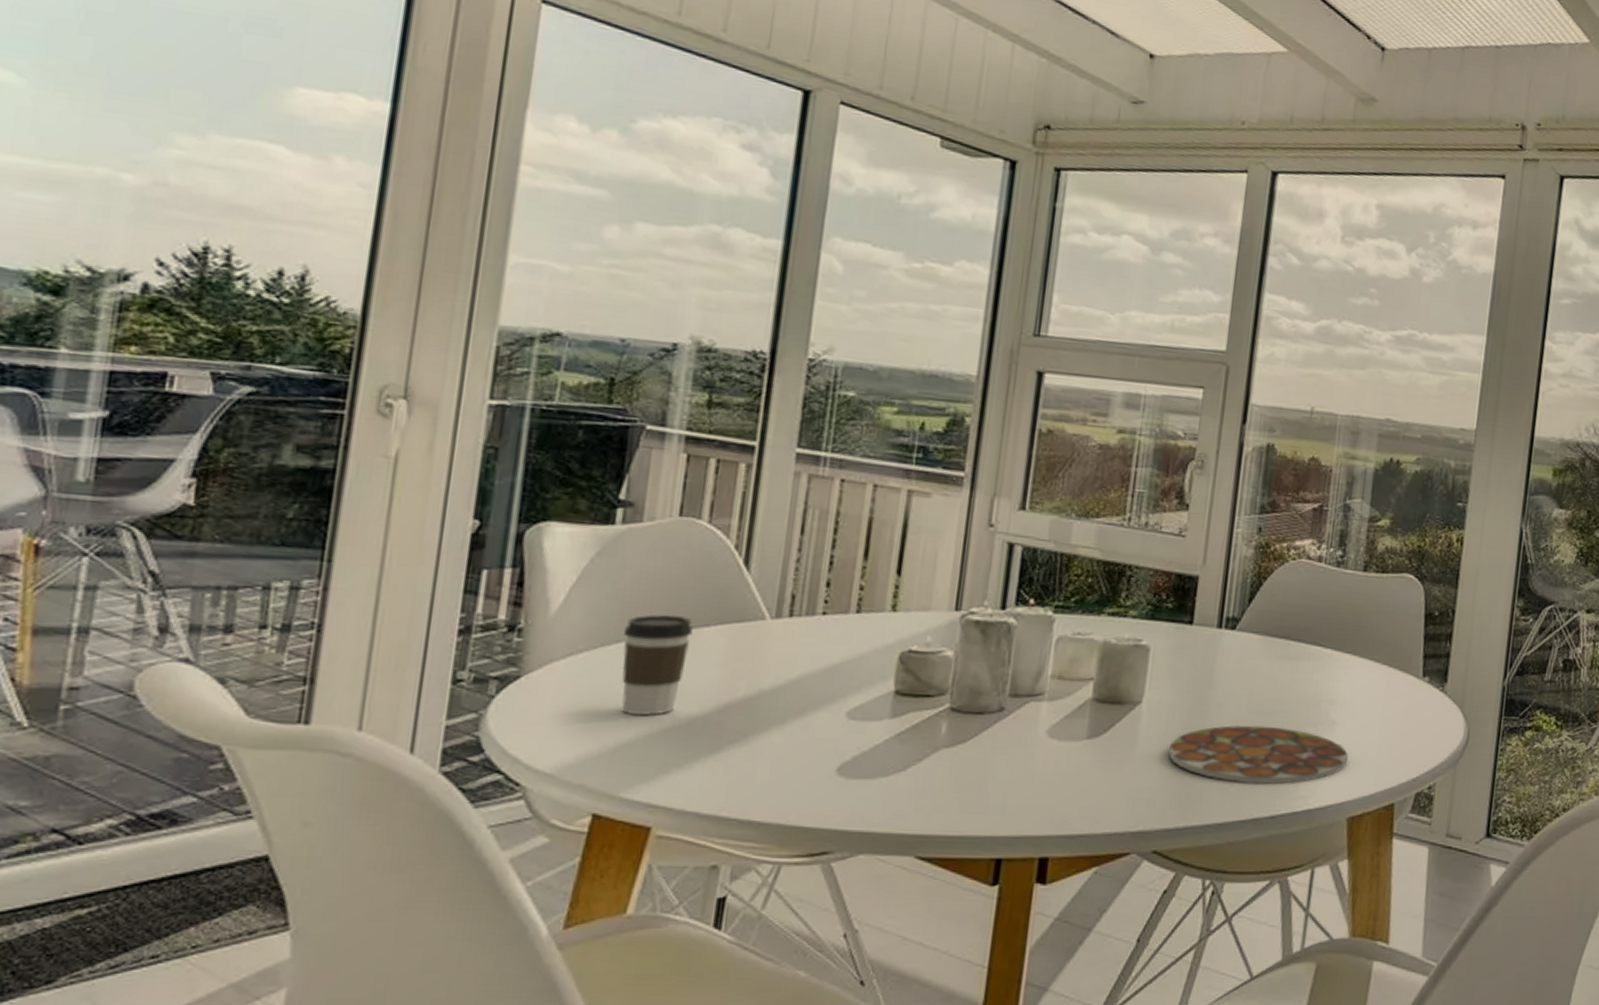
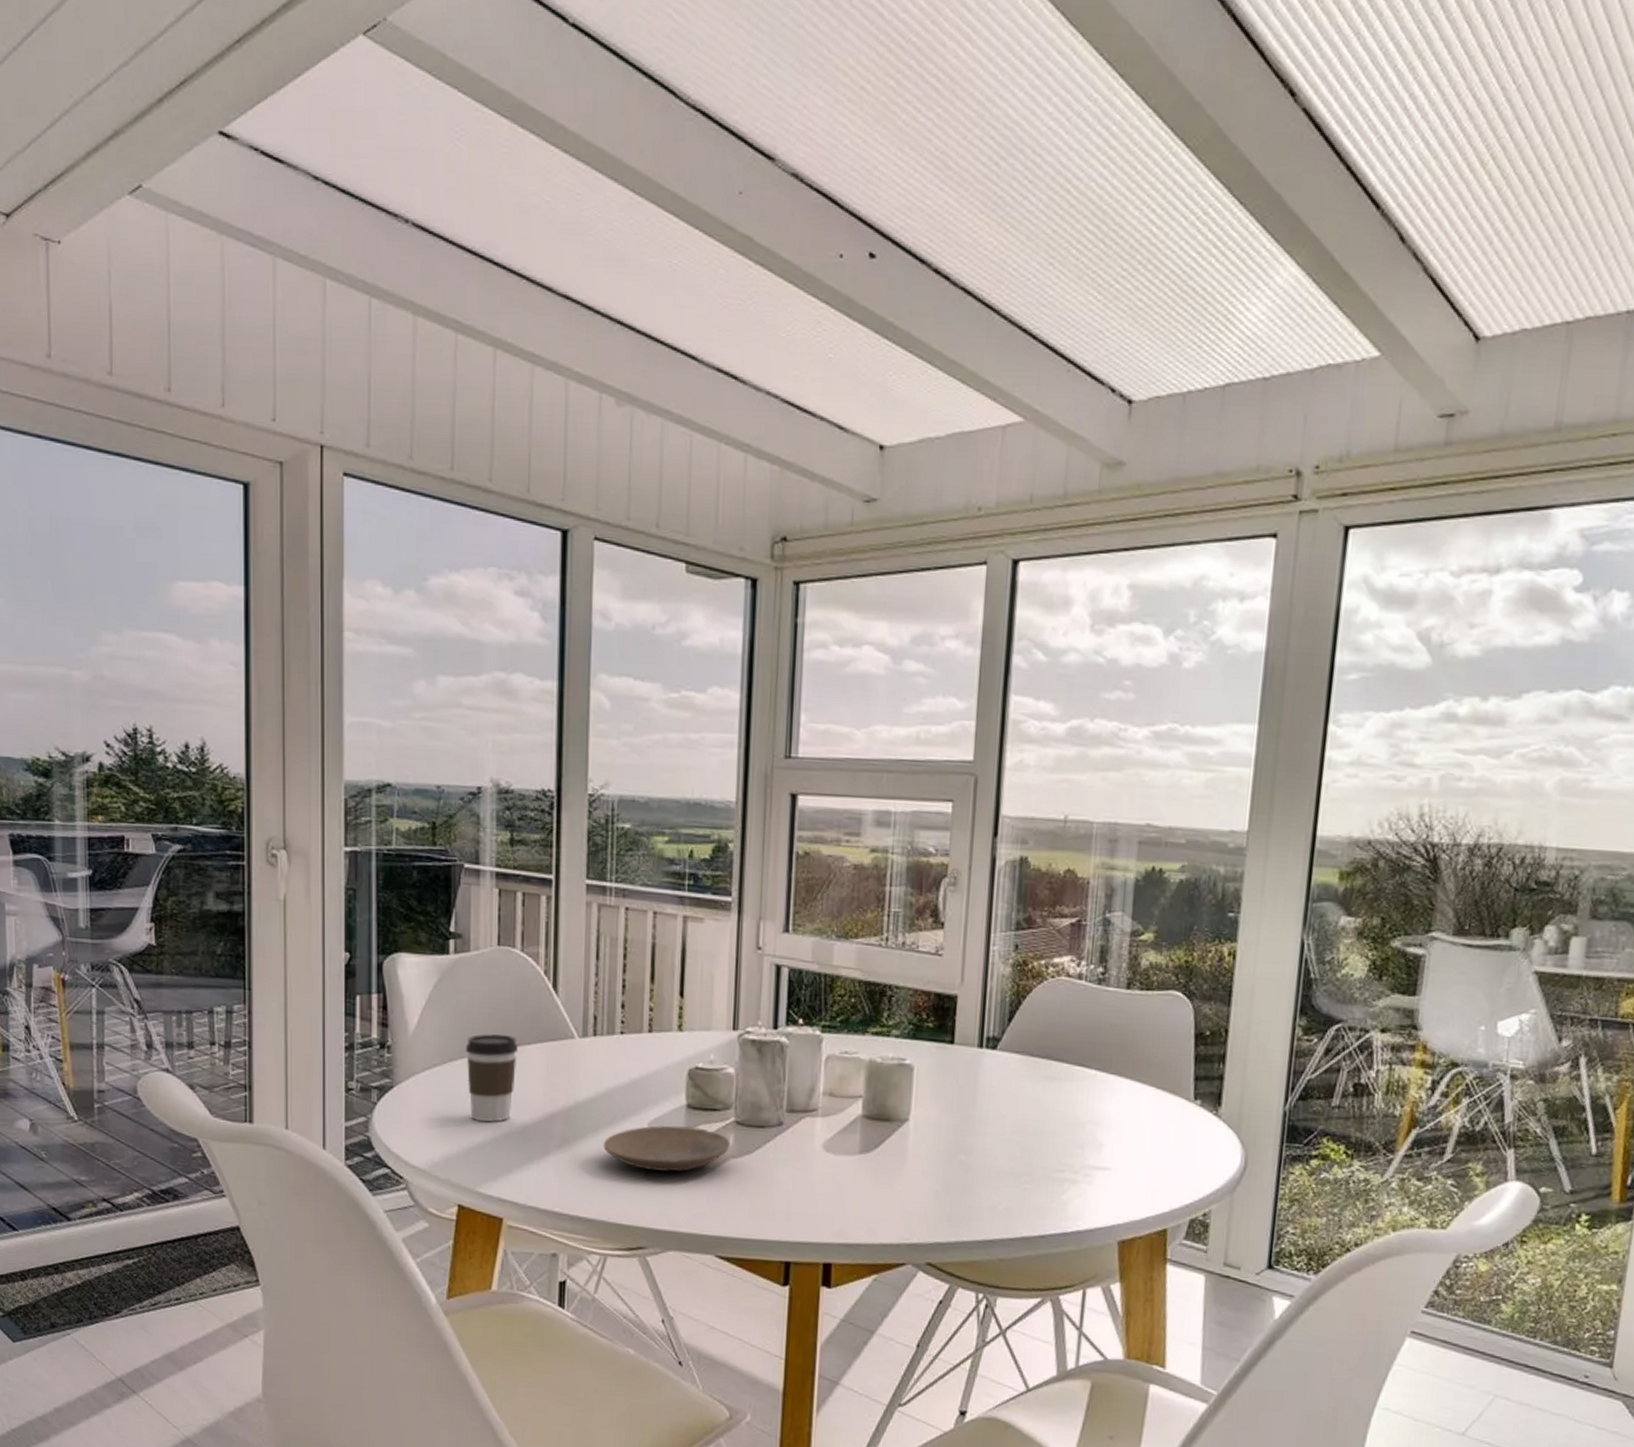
plate: none [789,714,943,766] -> present [603,1125,730,1172]
plate: present [1168,724,1349,785] -> none [937,1144,1118,1205]

